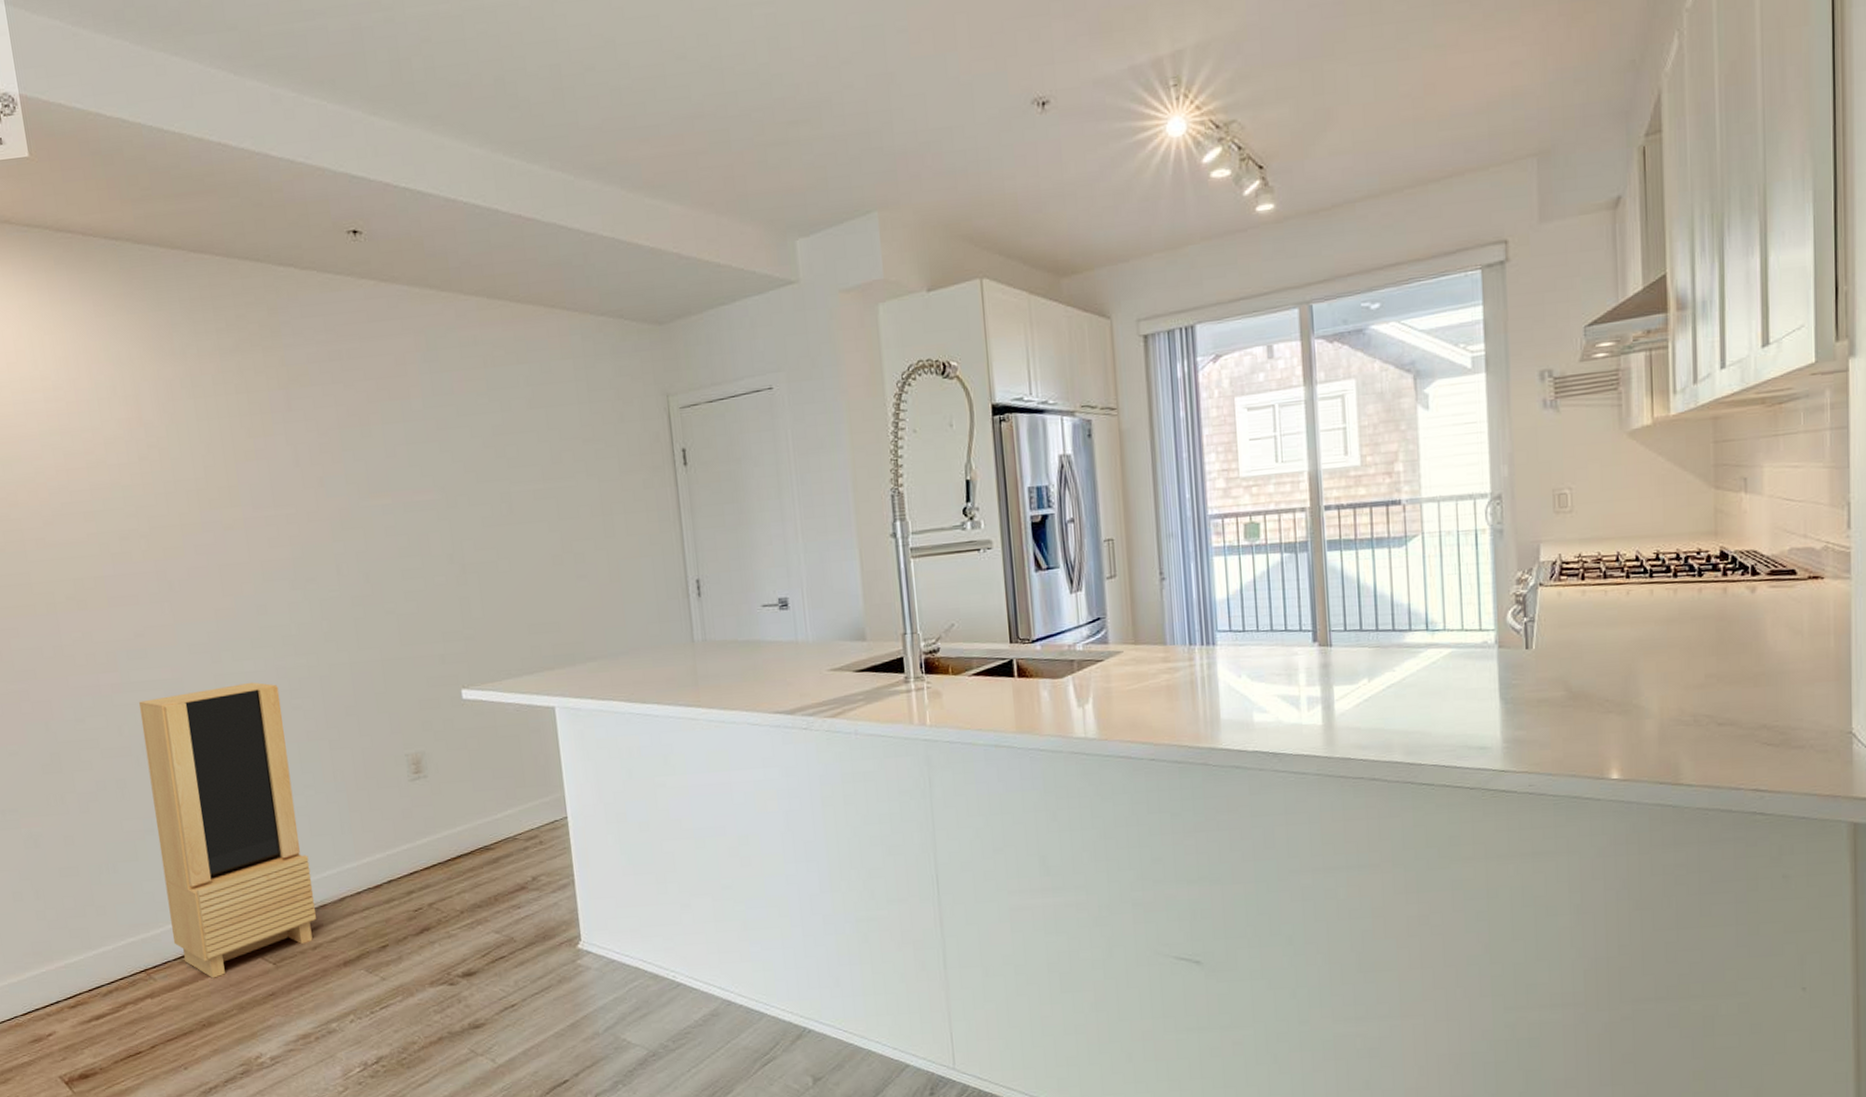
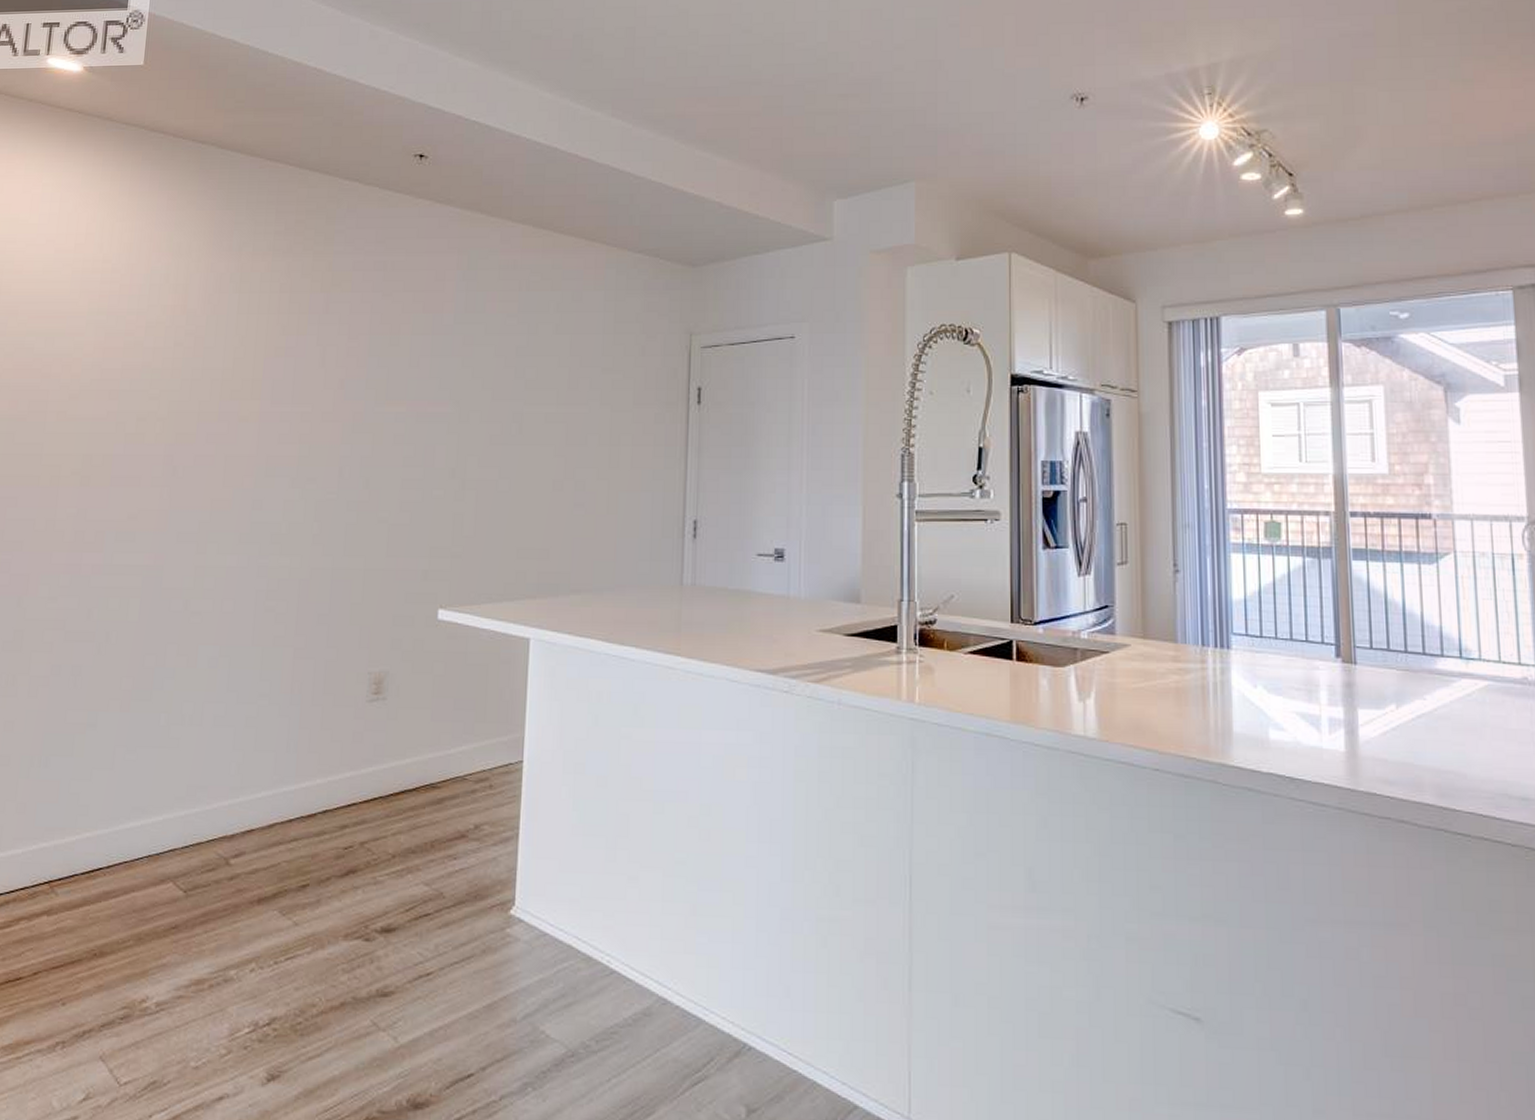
storage cabinet: present [139,682,316,978] -> none [86,577,256,901]

